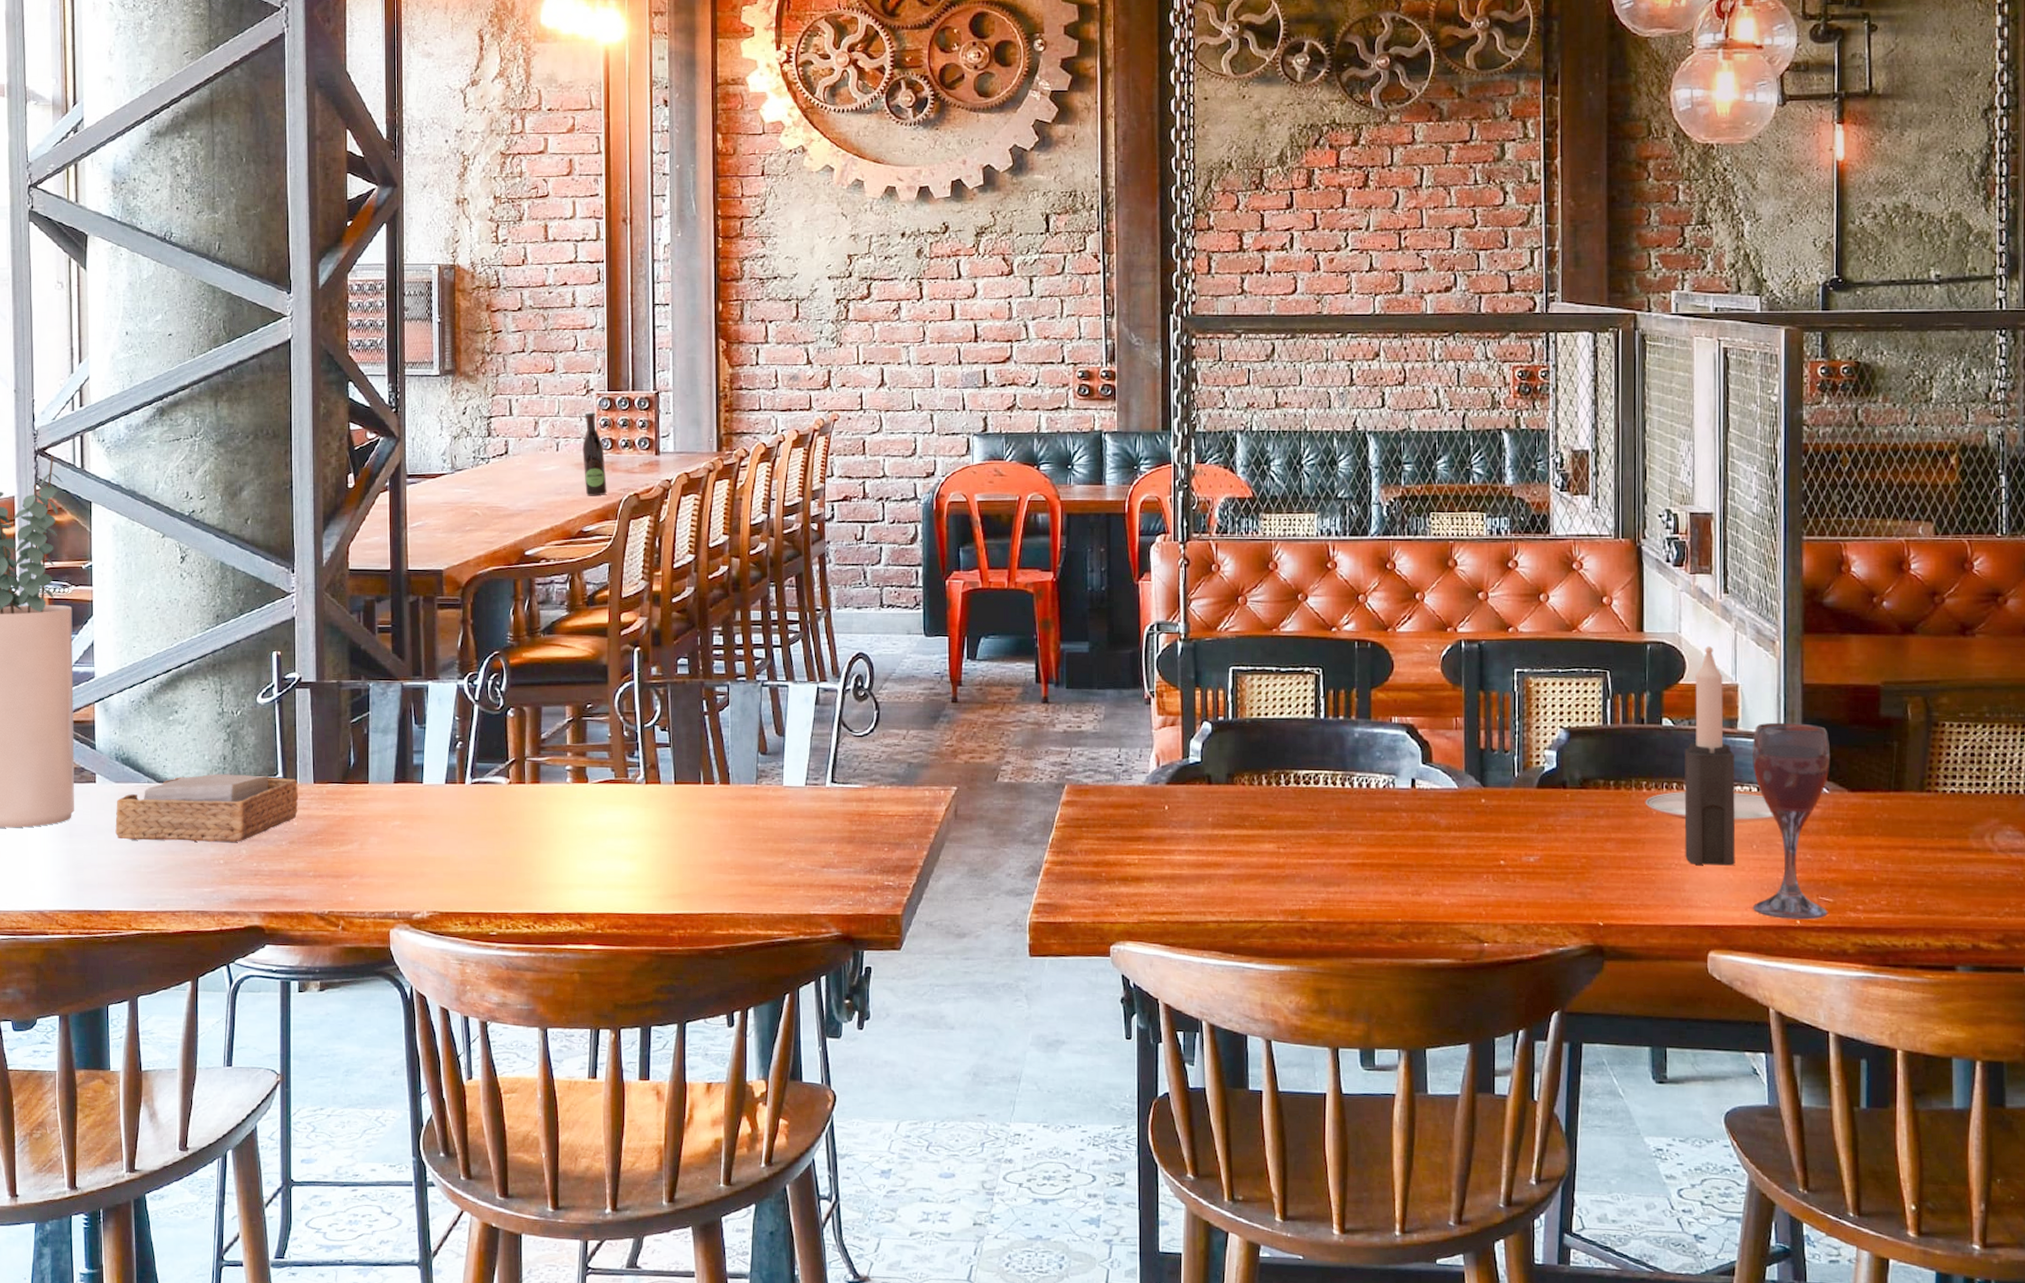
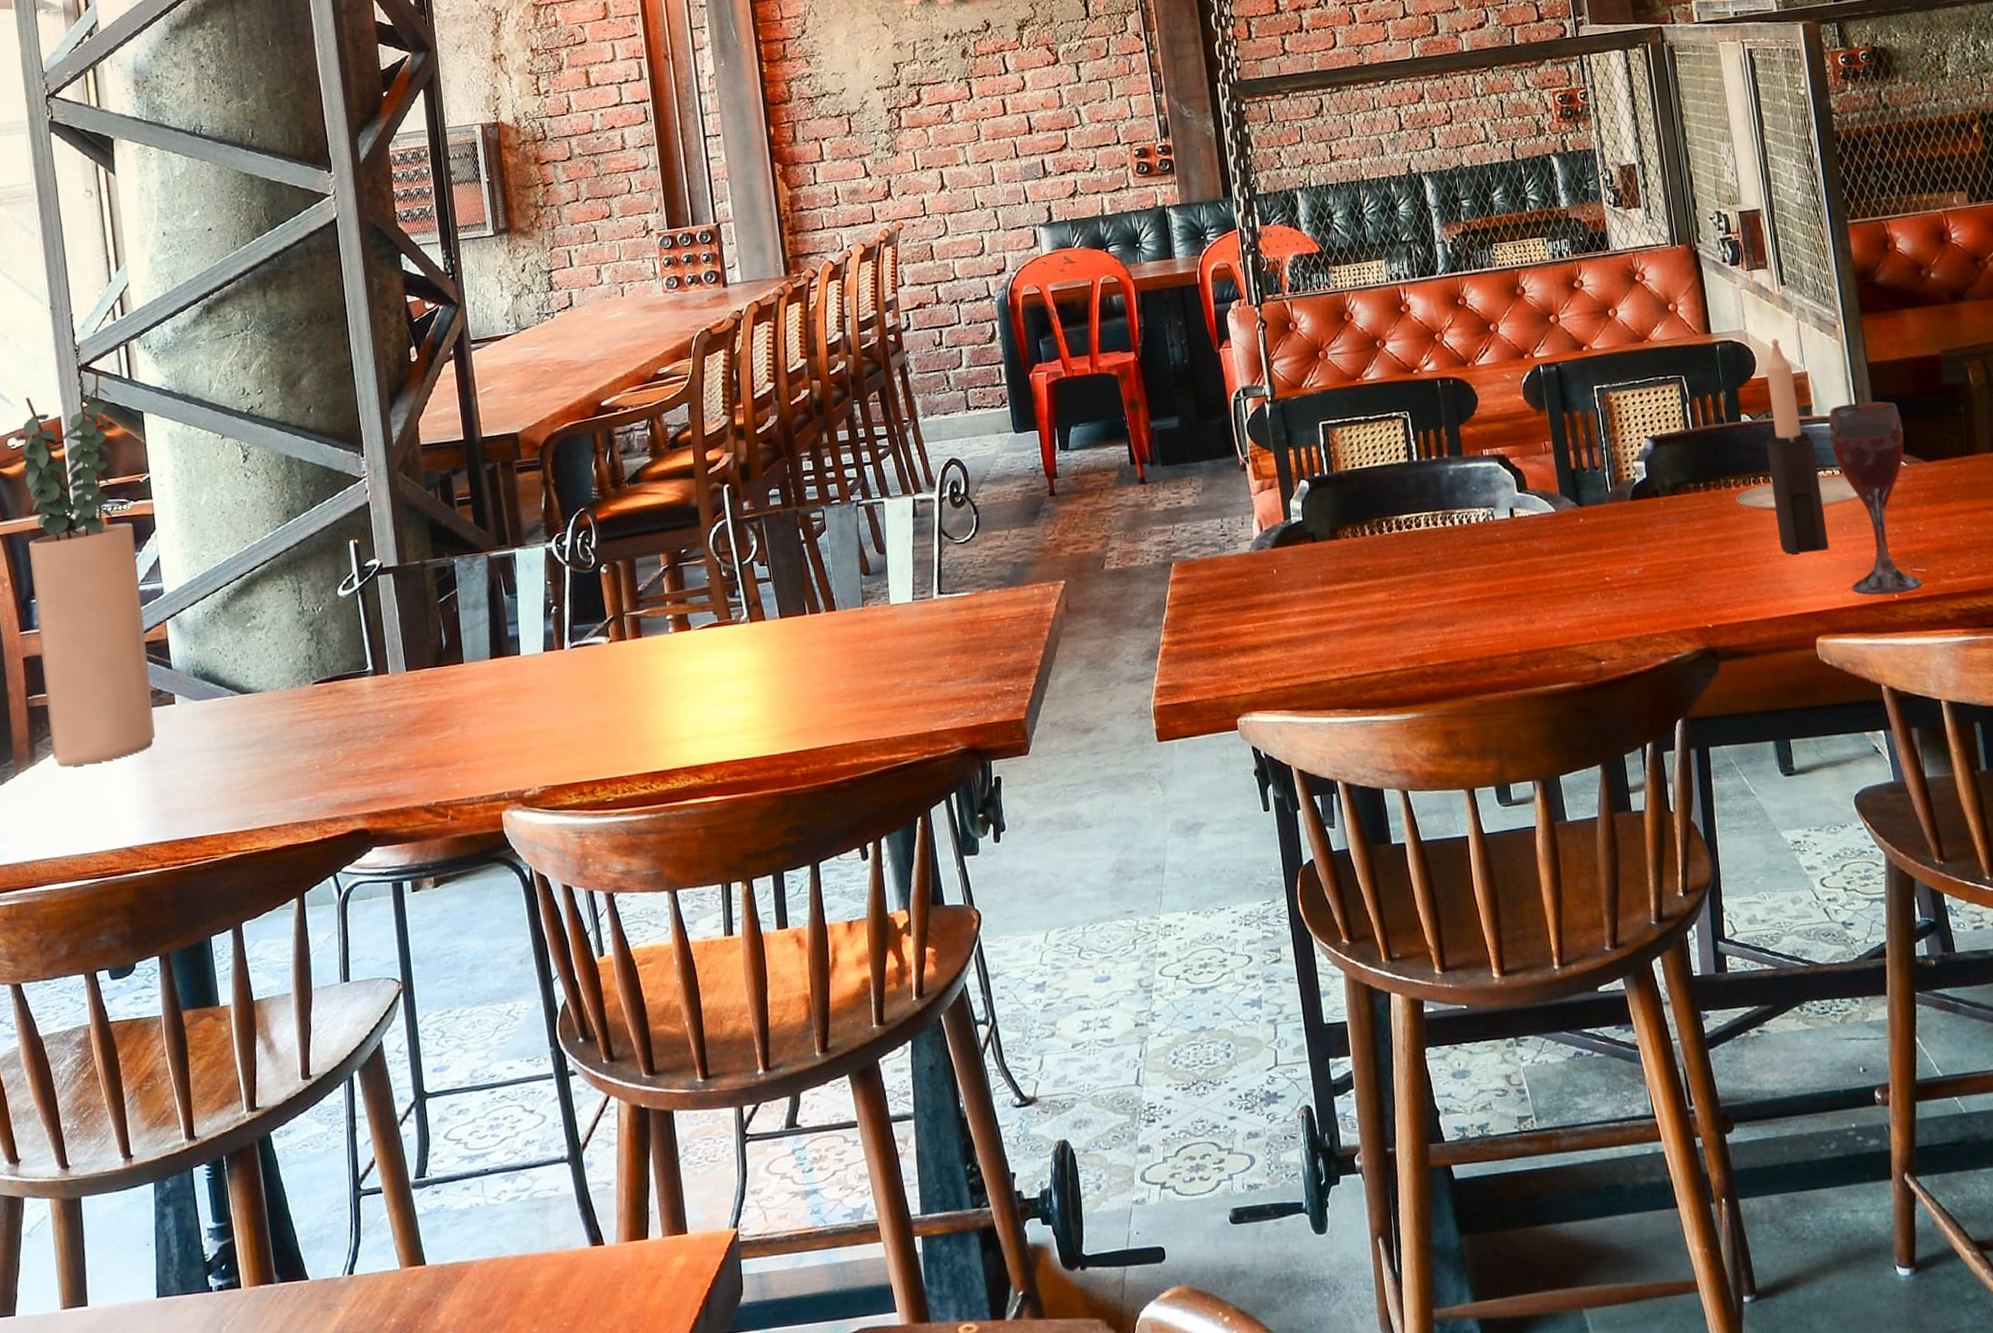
napkin holder: present [115,773,299,842] -> none [199,669,393,760]
bottle: present [582,413,607,496] -> none [647,253,678,338]

